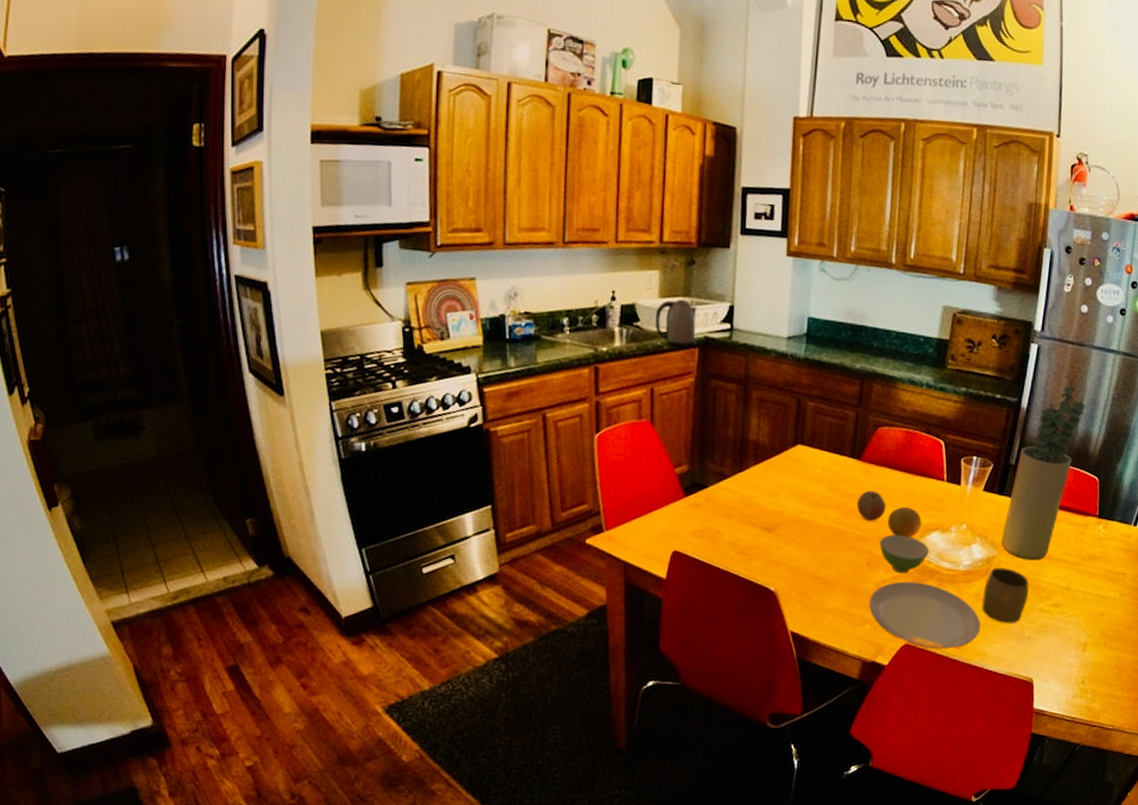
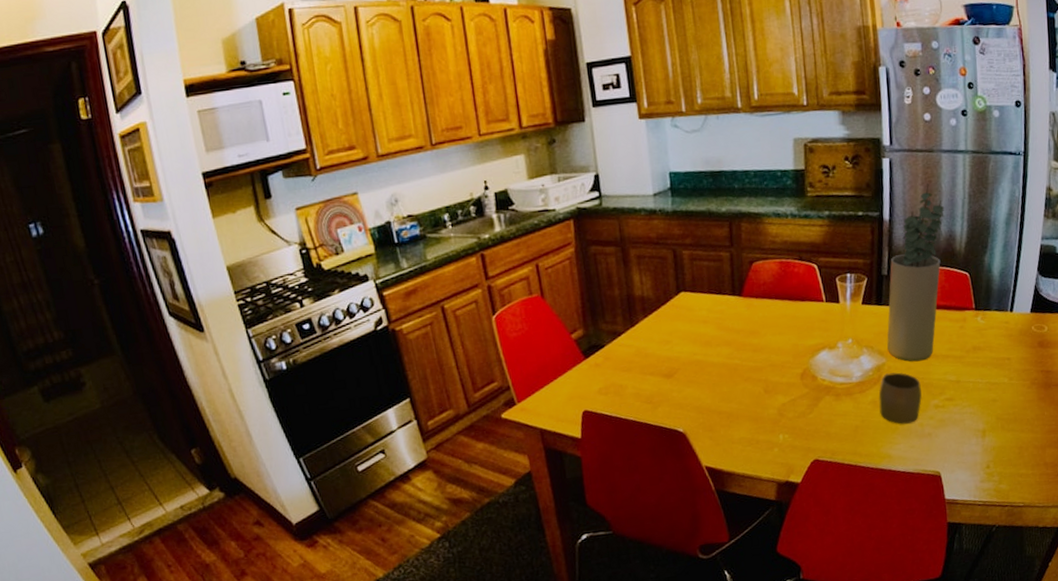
kettle: present [655,300,697,348] -> none [527,177,569,223]
fruit: present [856,490,887,521] -> none [745,322,774,351]
plate: present [868,581,981,650] -> none [773,400,882,461]
bowl: present [880,534,929,574] -> none [773,358,821,395]
fruit: present [888,506,922,538] -> none [777,332,810,361]

